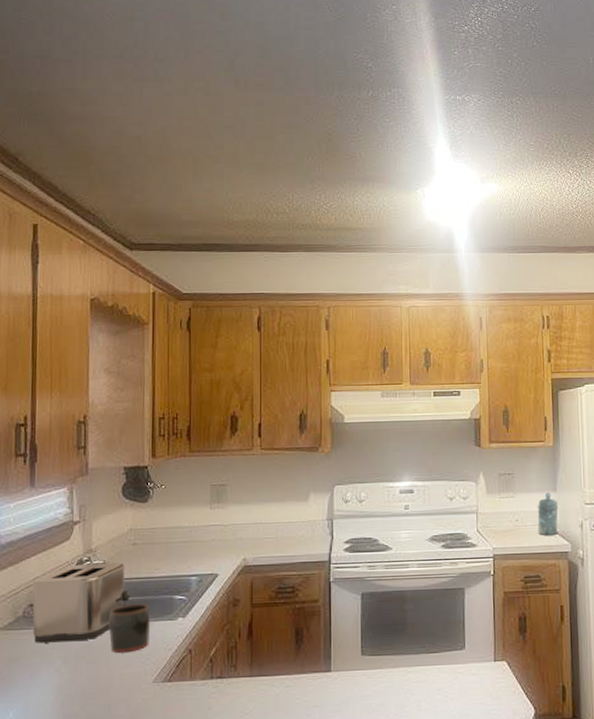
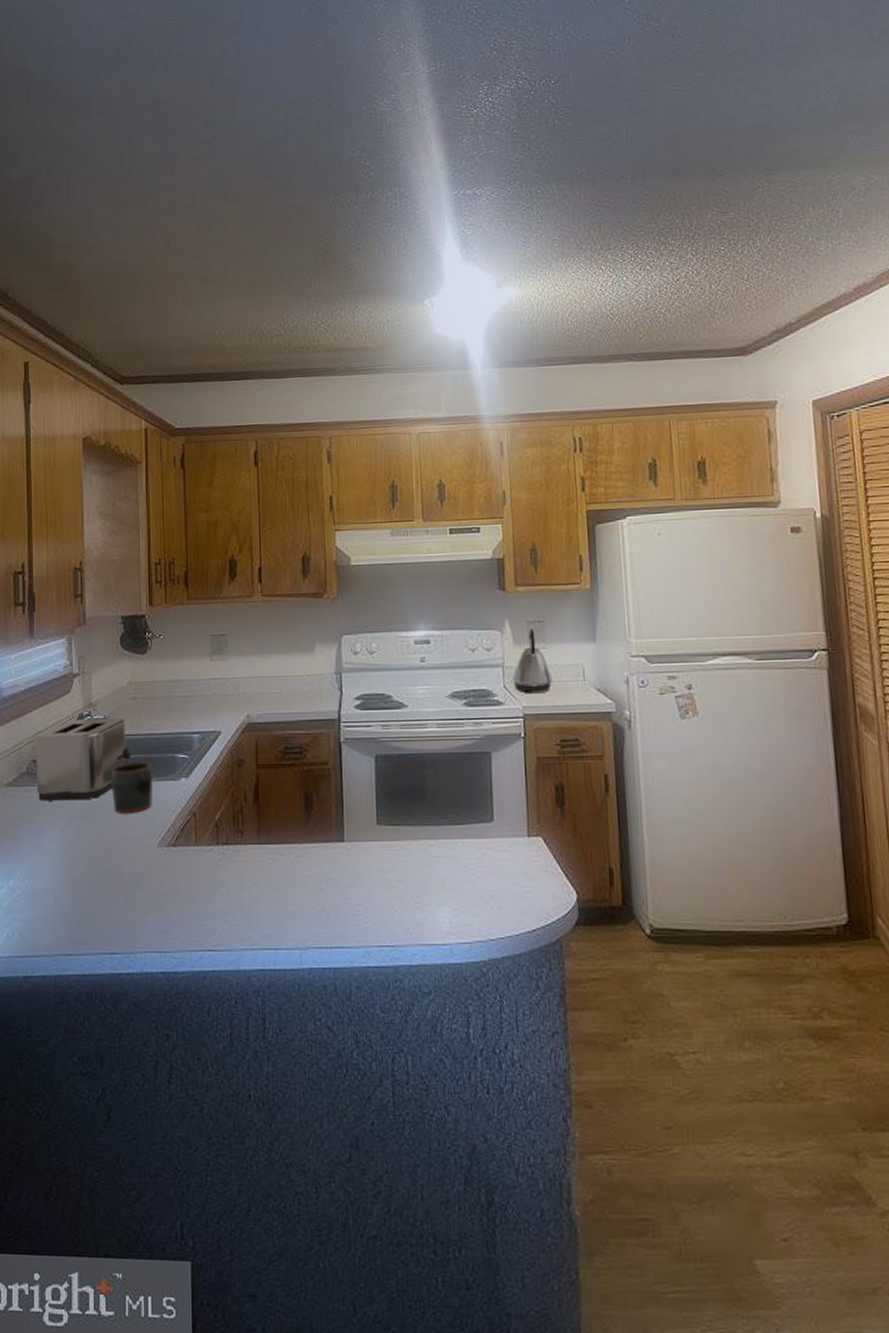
kettle: none [484,480,519,537] -> present [512,628,553,694]
canister: present [537,493,559,536] -> none [573,643,600,694]

